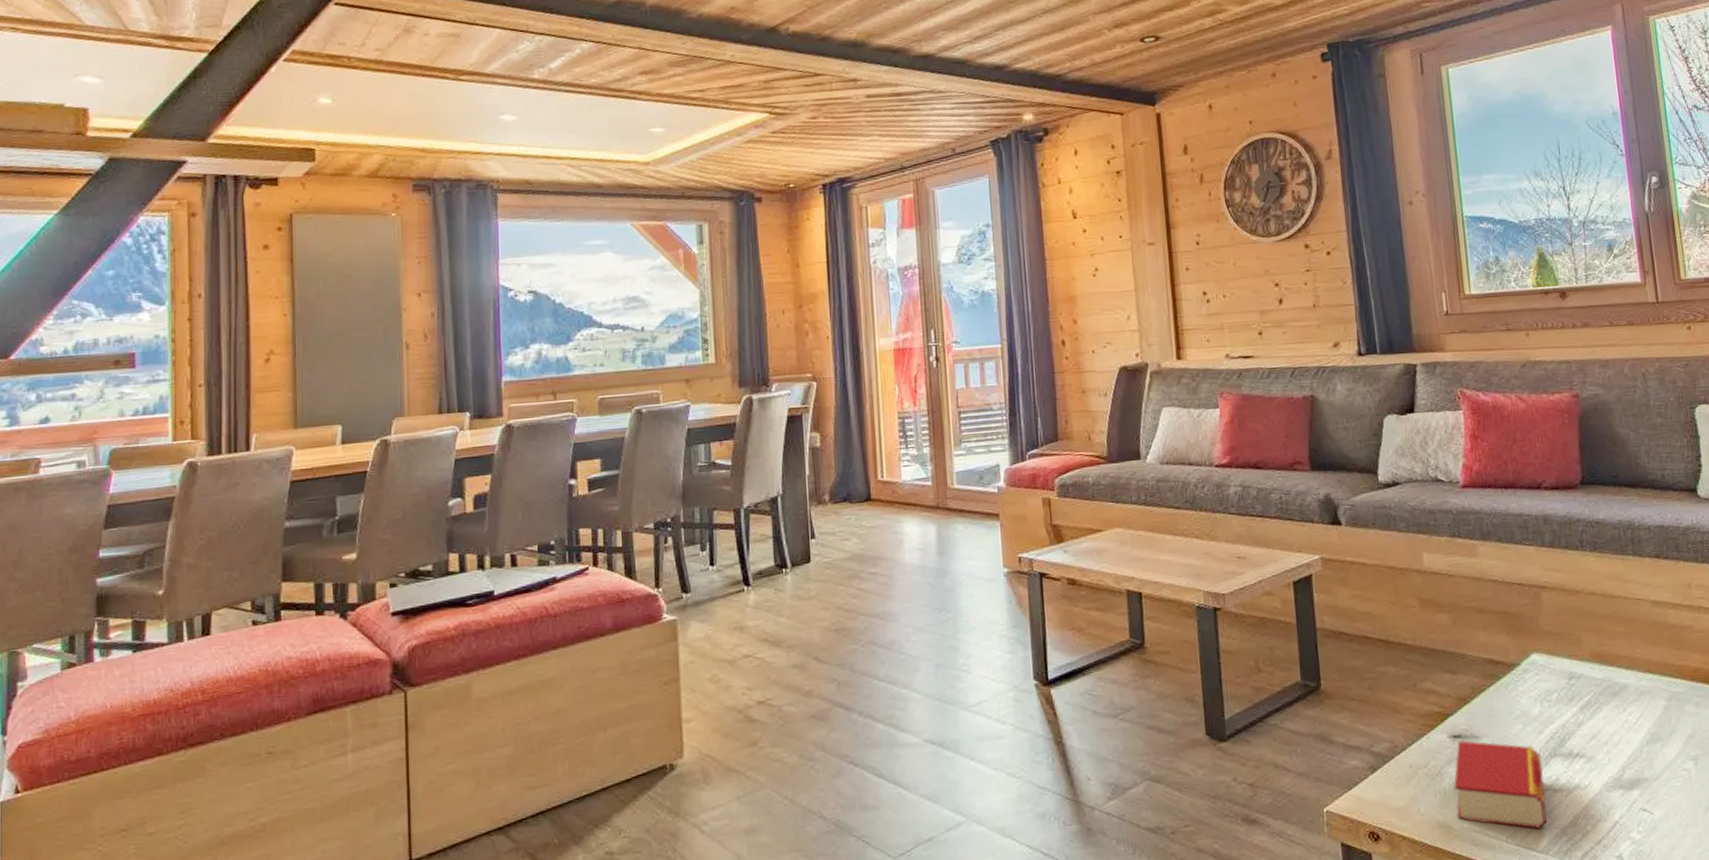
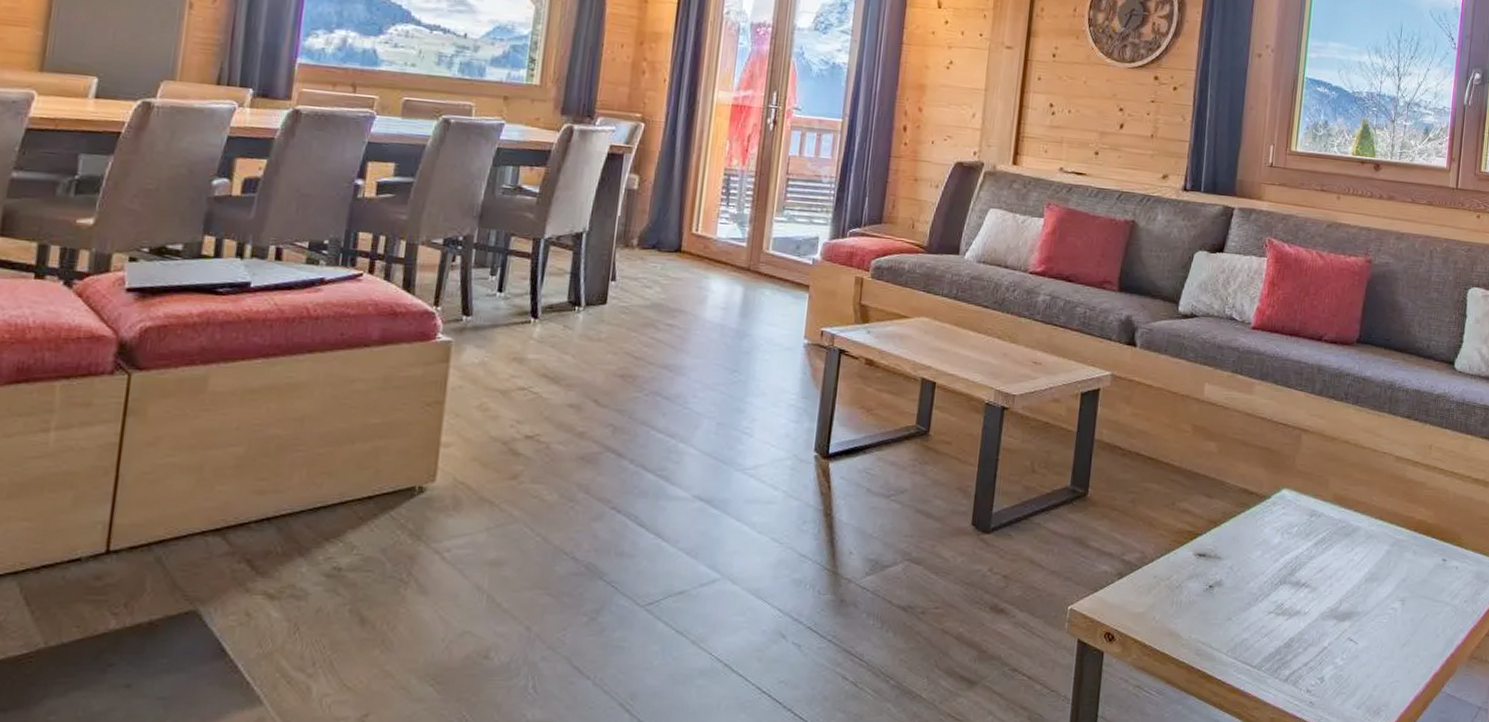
book: present [1454,740,1547,829] -> none [1187,559,1273,646]

